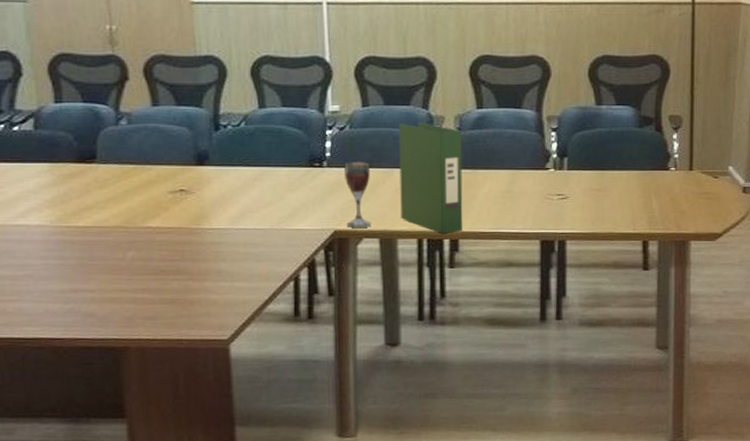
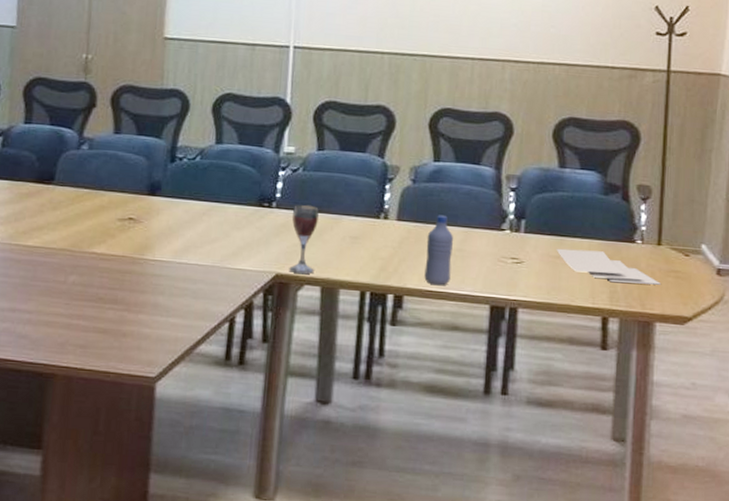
binder: present [398,121,463,233] -> none [345,169,416,288]
water bottle: none [476,160,502,226] -> present [424,215,454,285]
papers: none [598,181,694,209] -> present [556,248,661,285]

